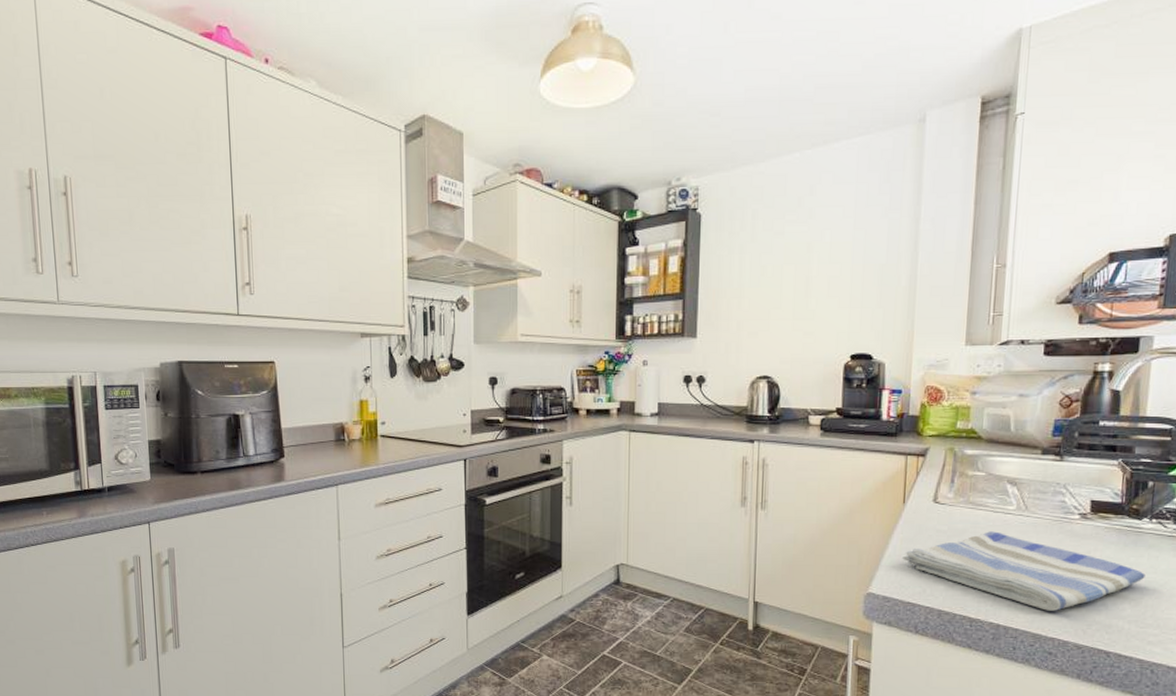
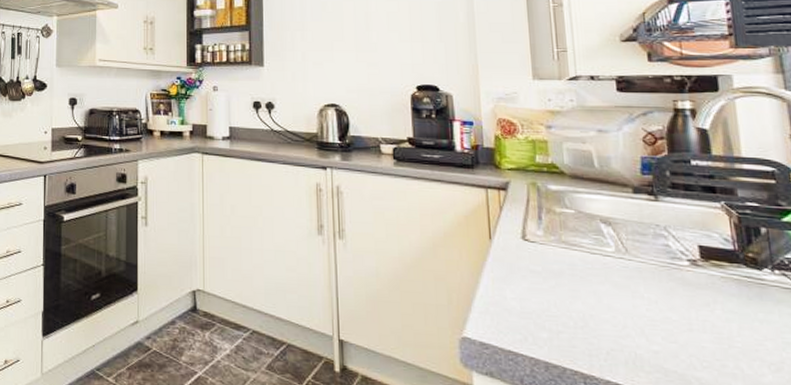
dish towel: present [903,531,1146,611] -> none [496,274,781,372]

